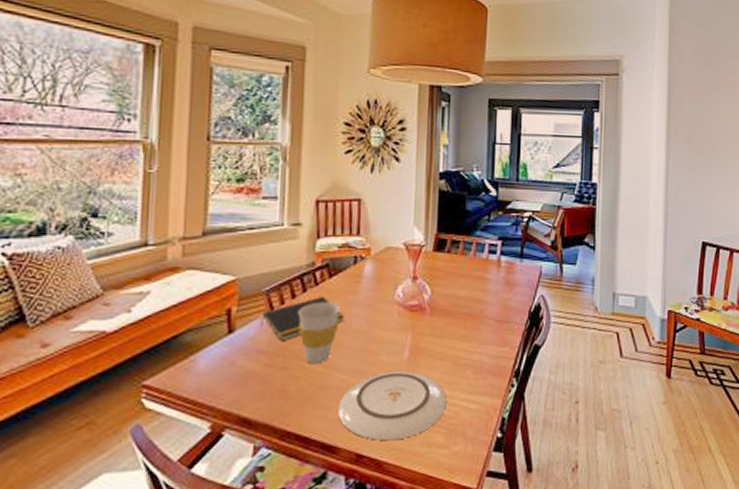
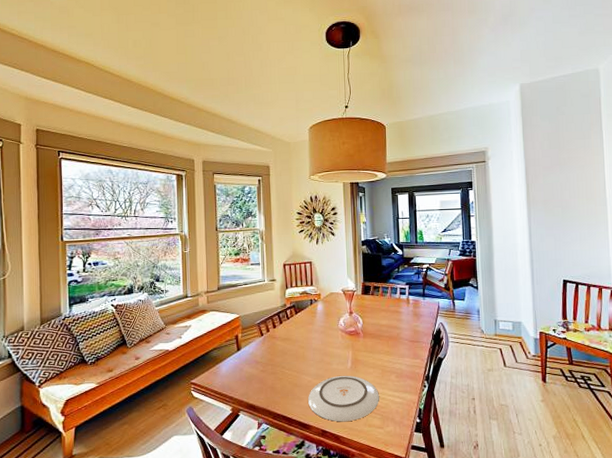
notepad: present [261,295,344,341] -> none [256,326,307,355]
cup: present [298,302,341,364] -> none [278,330,305,371]

